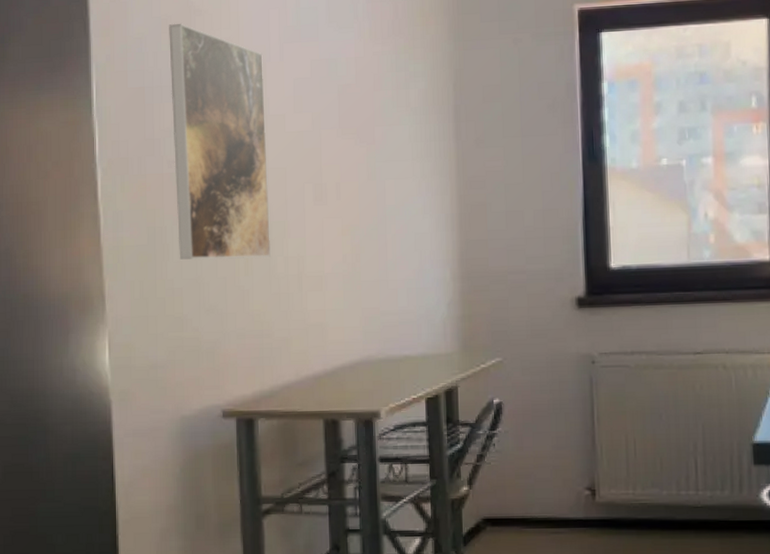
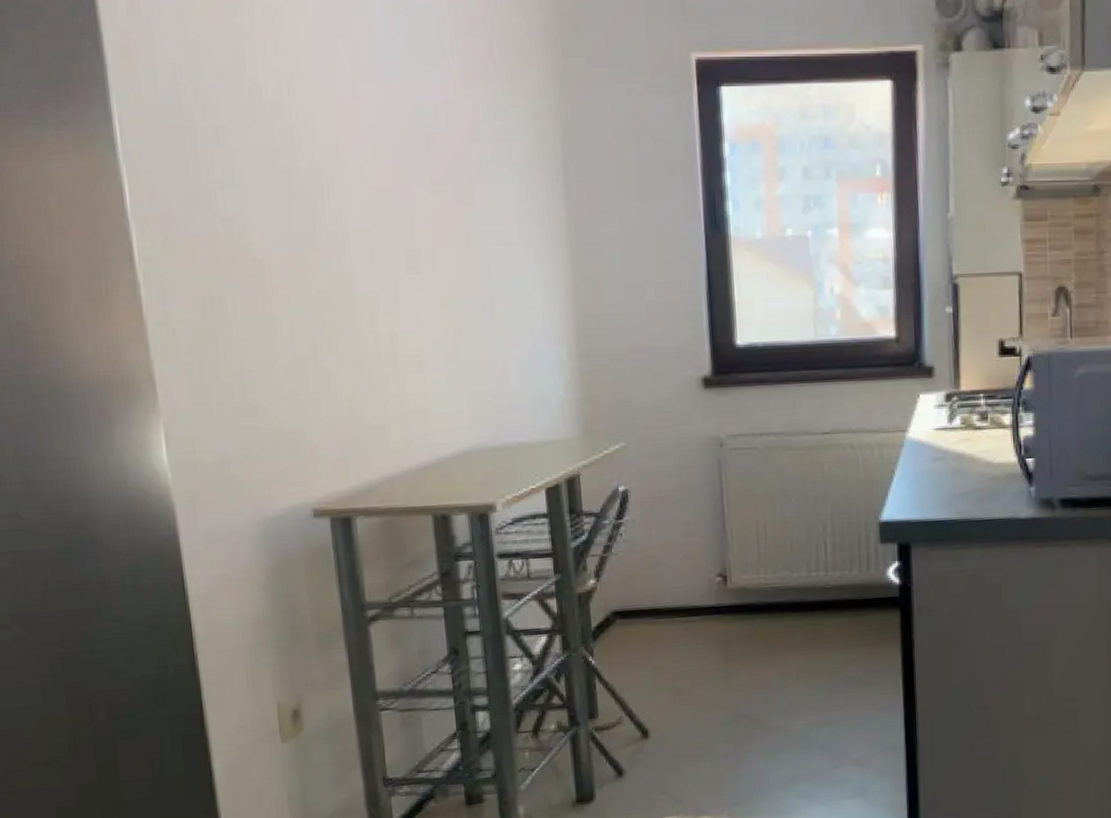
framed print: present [169,23,271,260] -> none [209,48,358,337]

